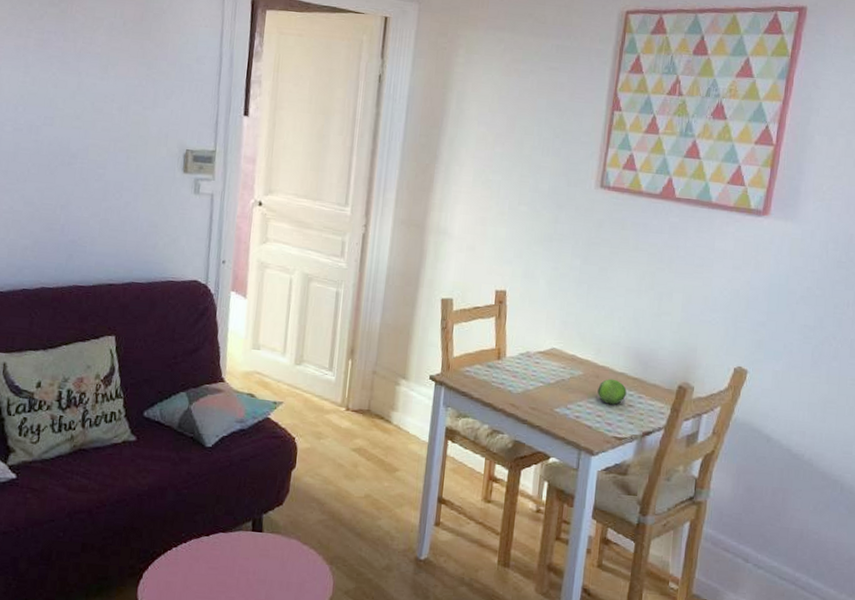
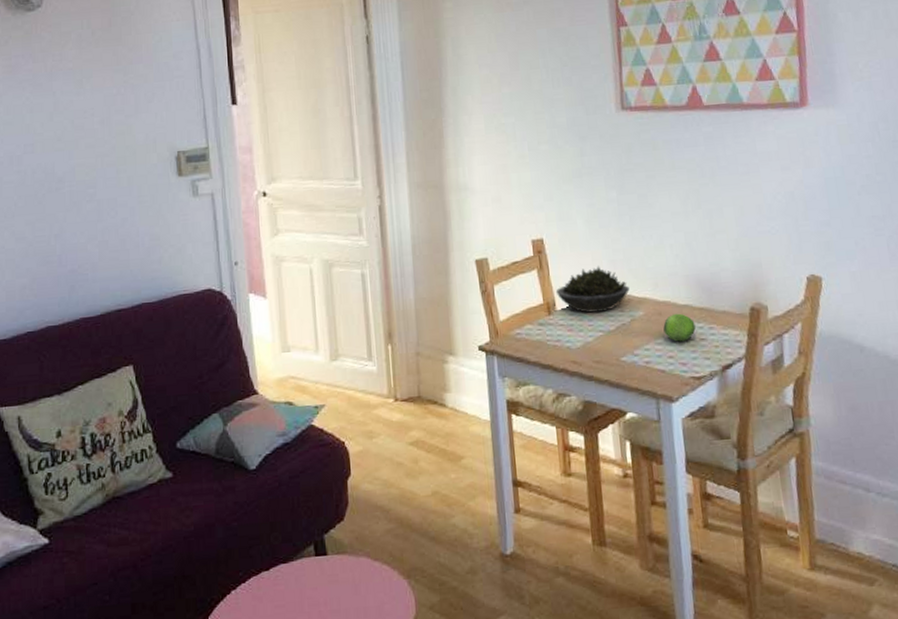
succulent plant: none [508,324,575,366] -> present [555,266,630,313]

